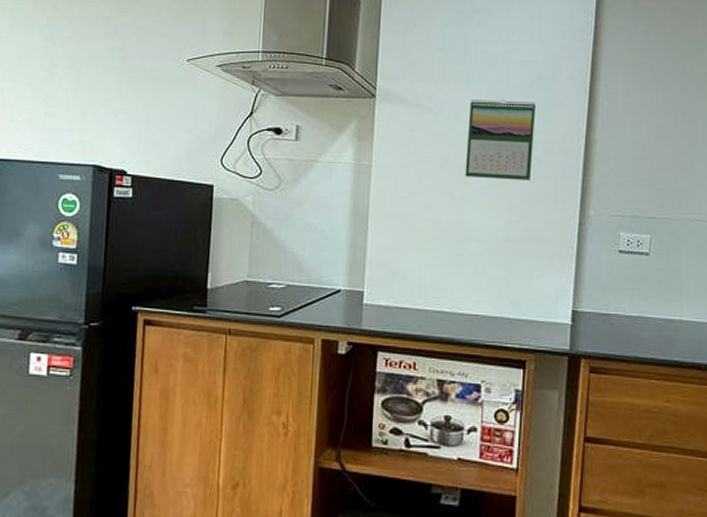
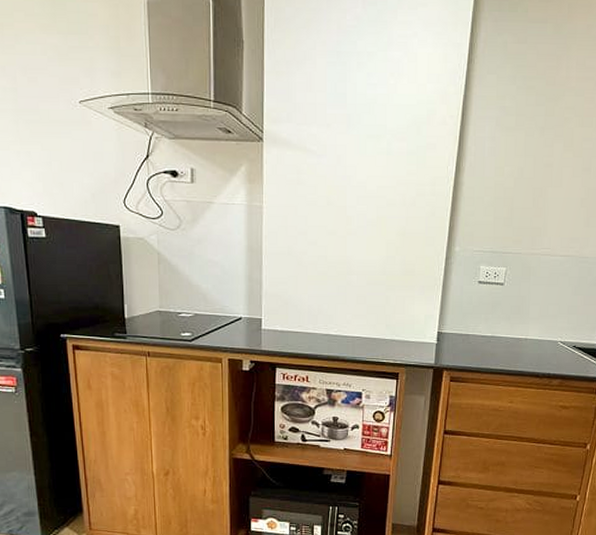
calendar: present [465,99,535,180] -> none [347,142,410,220]

